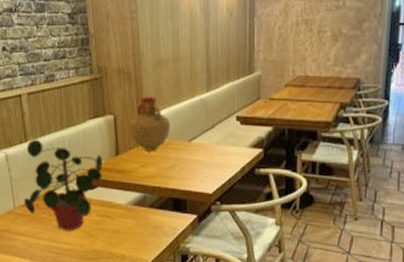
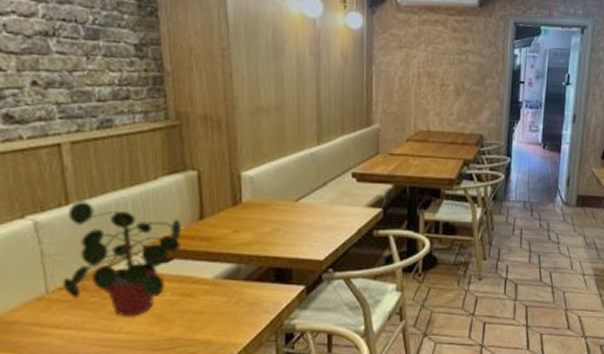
vase: present [129,97,170,151] -> none [218,149,272,213]

